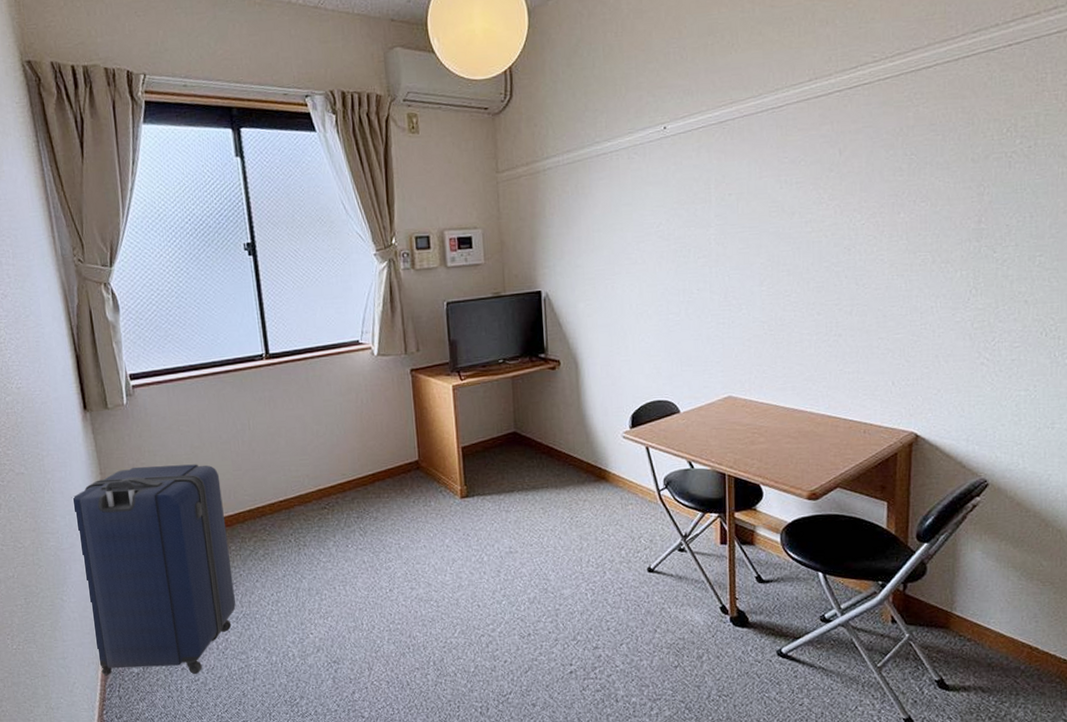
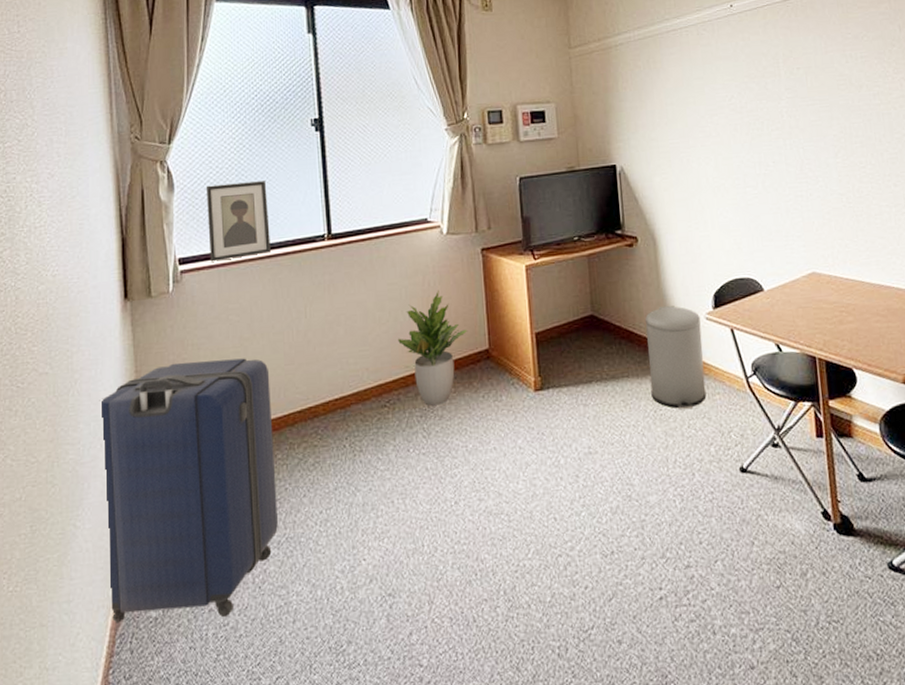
picture frame: none [148,303,214,378] -> present [205,181,271,262]
potted plant: none [335,406,399,509] -> present [398,289,468,406]
pedal bin: none [565,425,620,518] -> present [645,306,707,410]

